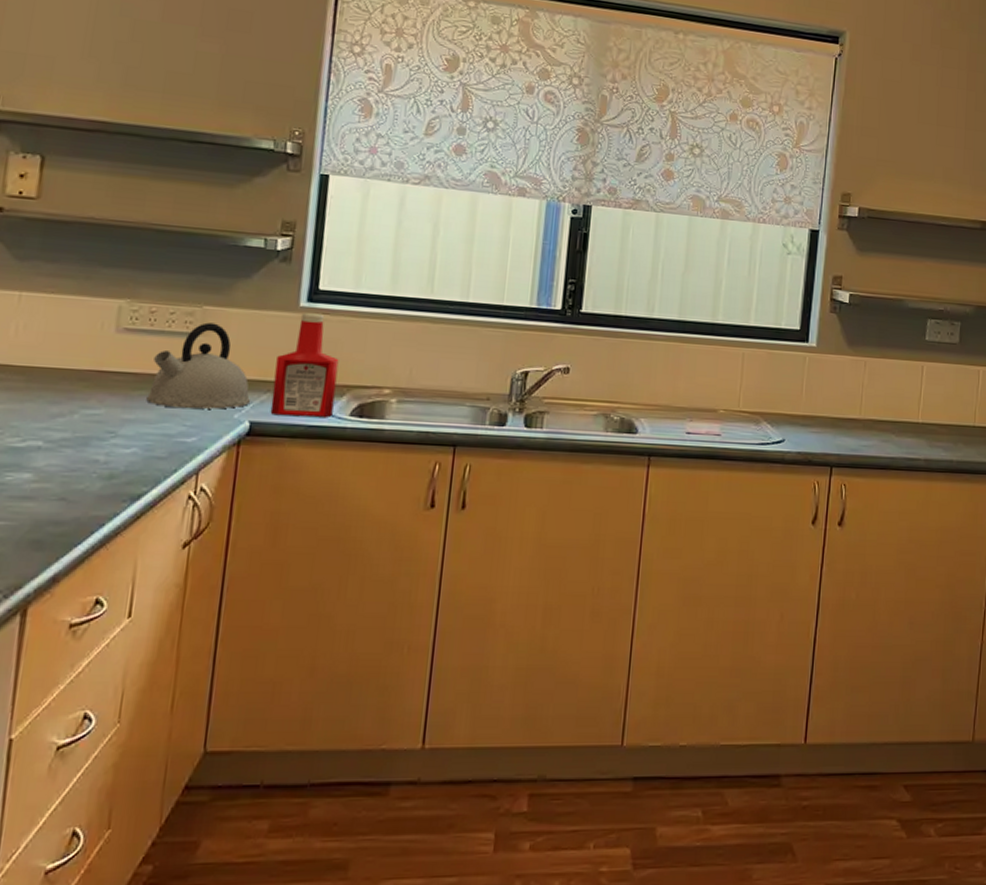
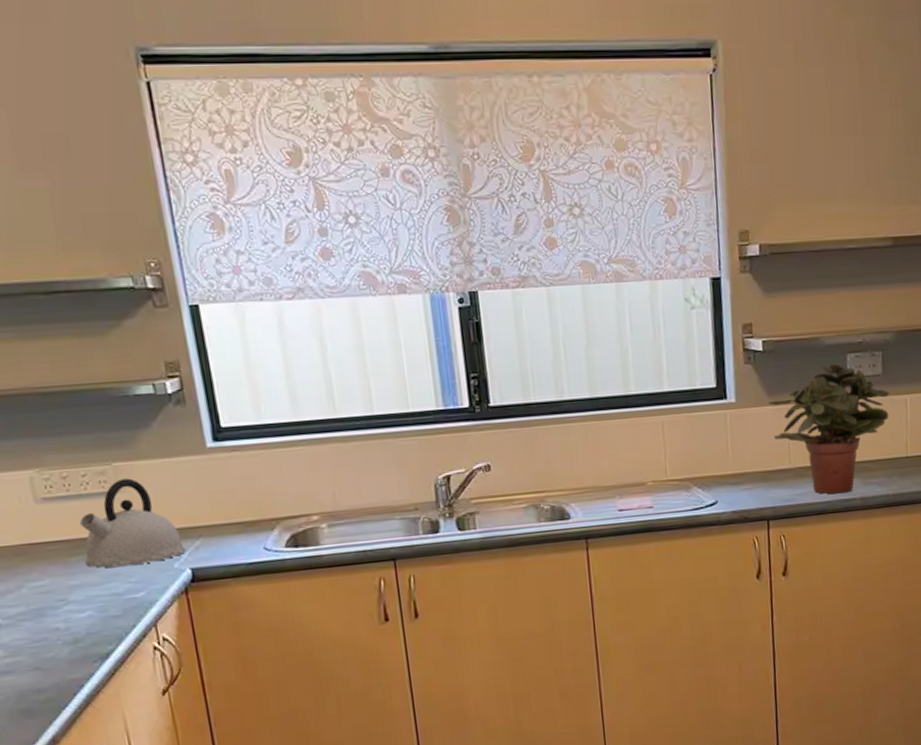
ketchup bottle: present [270,313,339,417] -> none [199,452,268,559]
potted plant: none [847,325,965,452] -> present [768,363,890,494]

